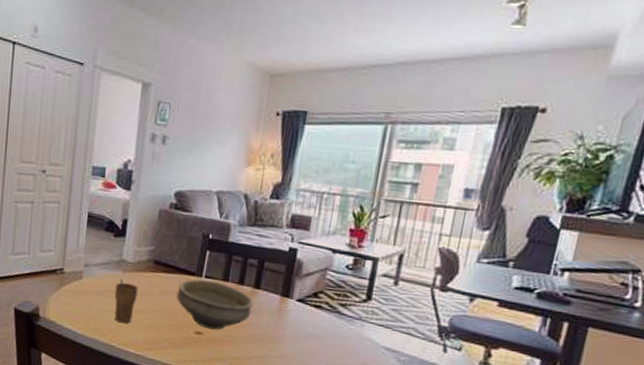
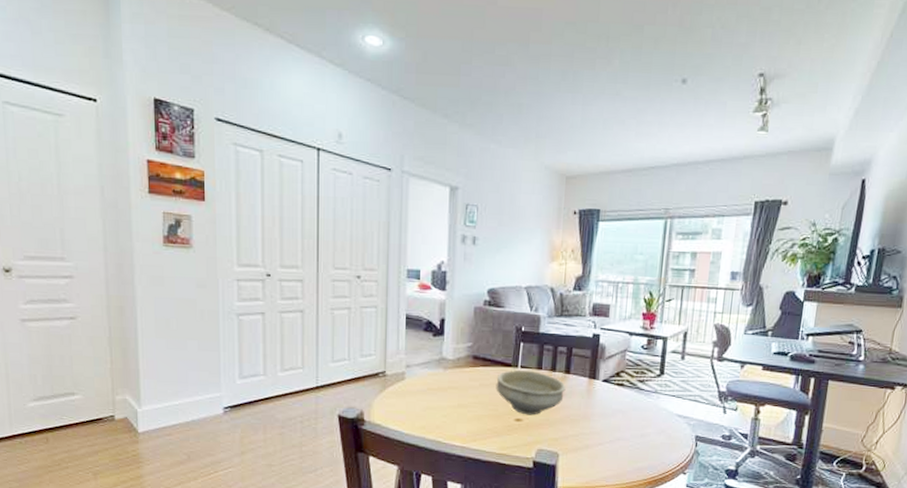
cup: present [114,279,138,323] -> none [437,376,460,418]

